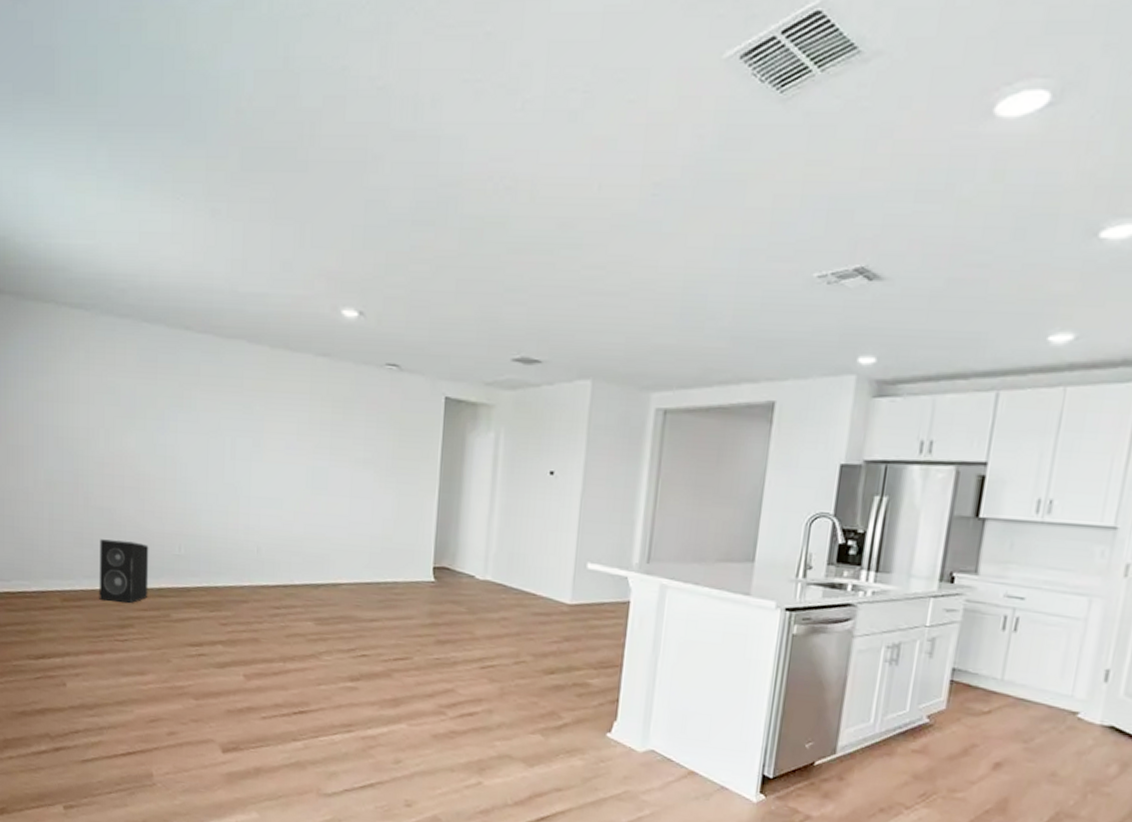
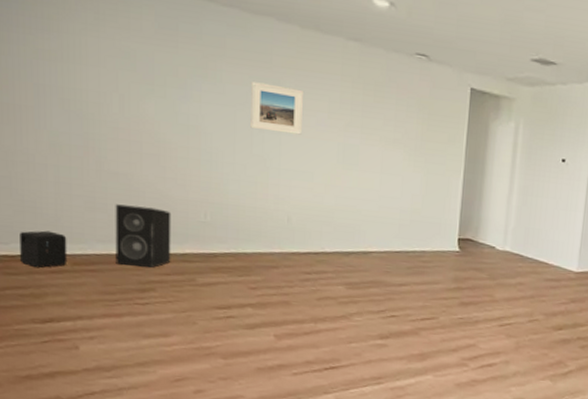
air purifier: none [19,567,58,605] -> present [20,230,68,268]
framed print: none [222,407,273,460] -> present [250,81,303,135]

